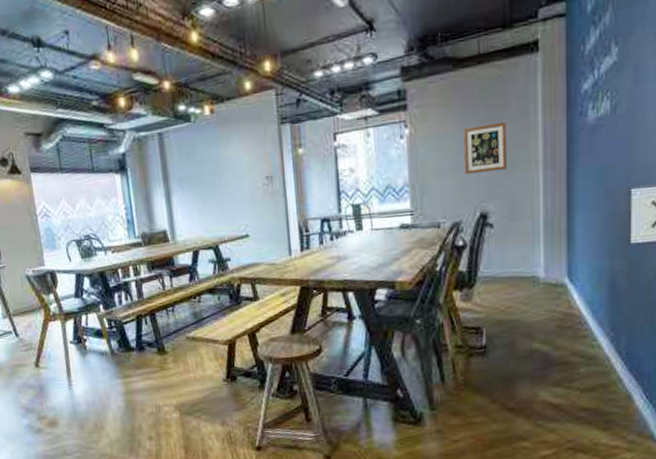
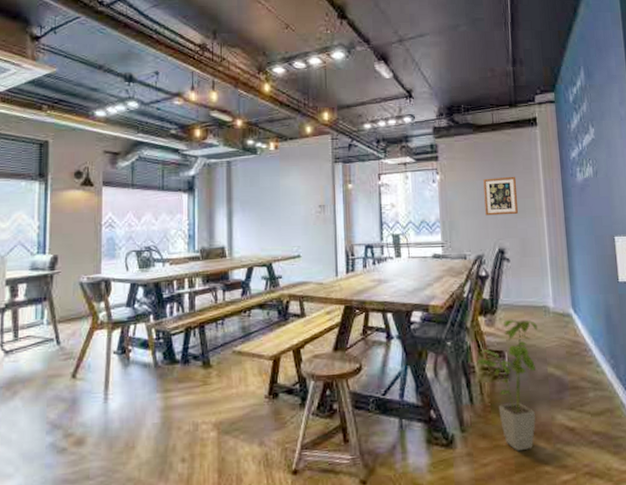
house plant: none [449,292,524,428] -> present [476,319,538,452]

